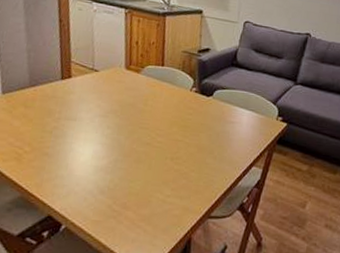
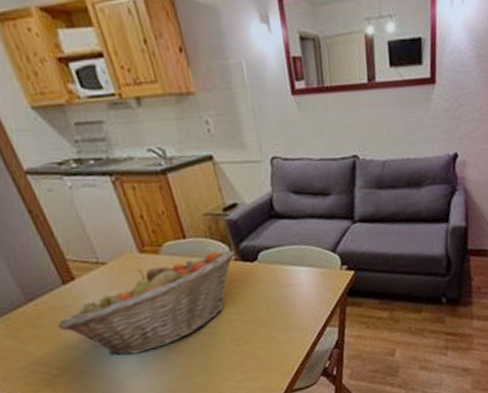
fruit basket: none [44,81,197,150] -> present [58,249,235,356]

